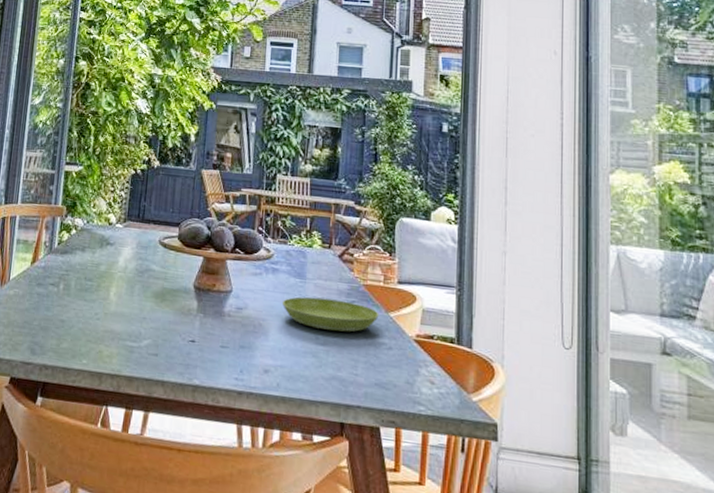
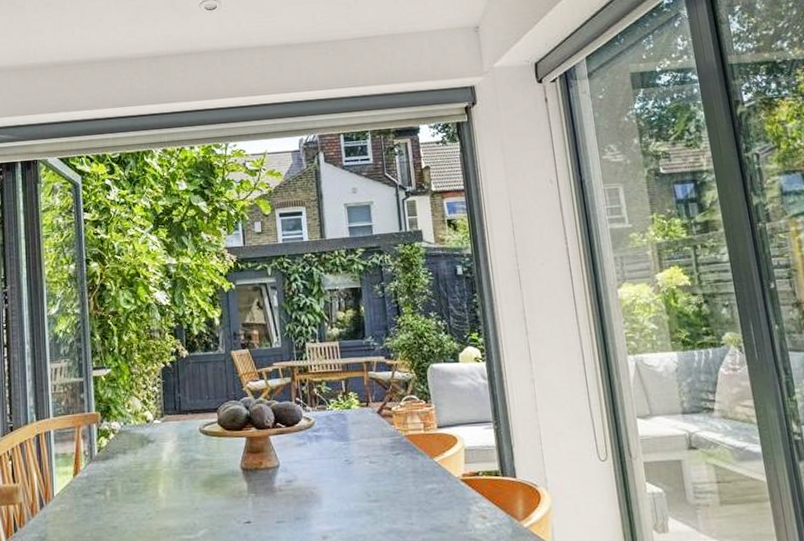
saucer: present [281,296,379,332] -> none [329,454,425,487]

